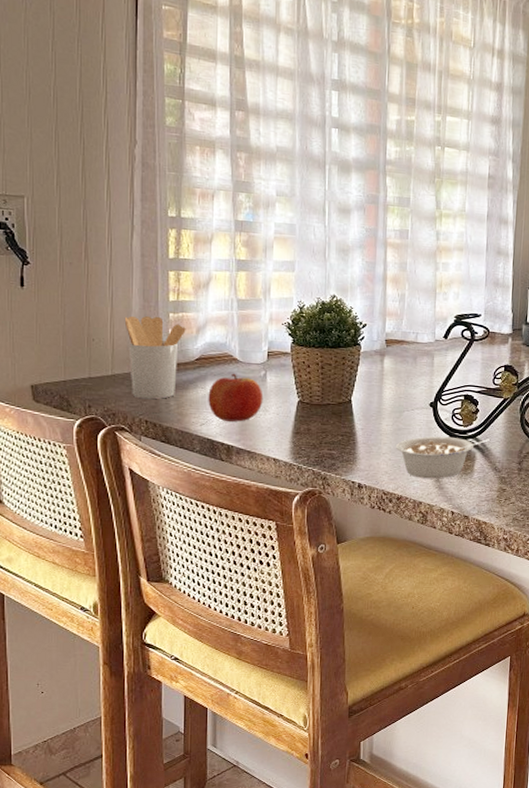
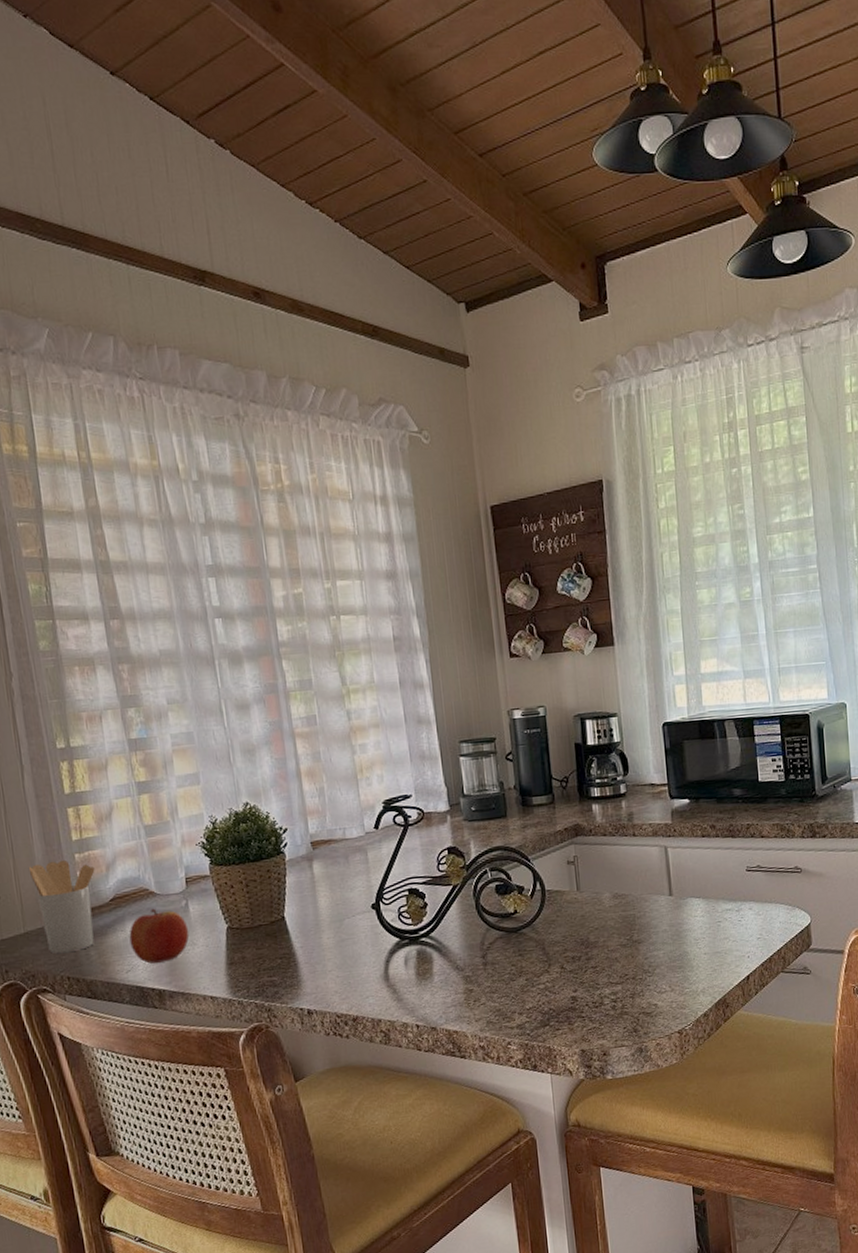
legume: present [395,436,490,479] -> none [341,934,445,993]

